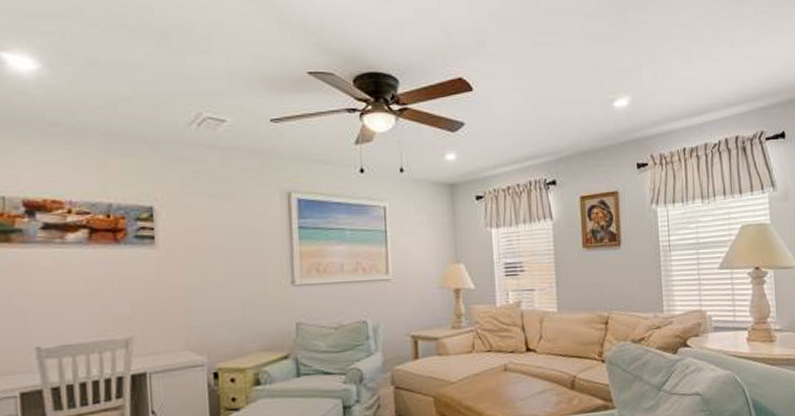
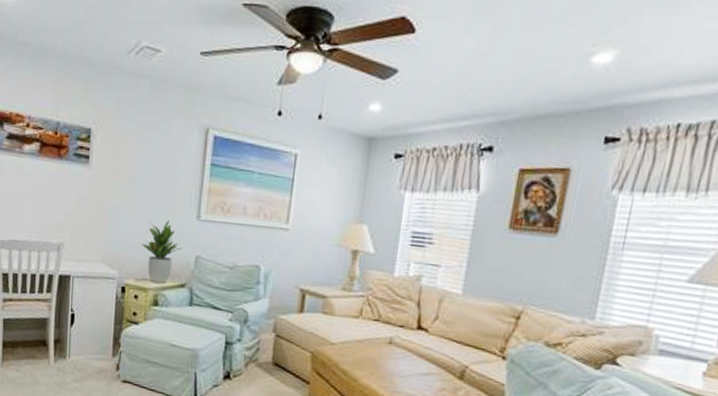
potted plant: none [232,290,281,361] -> present [142,219,183,284]

